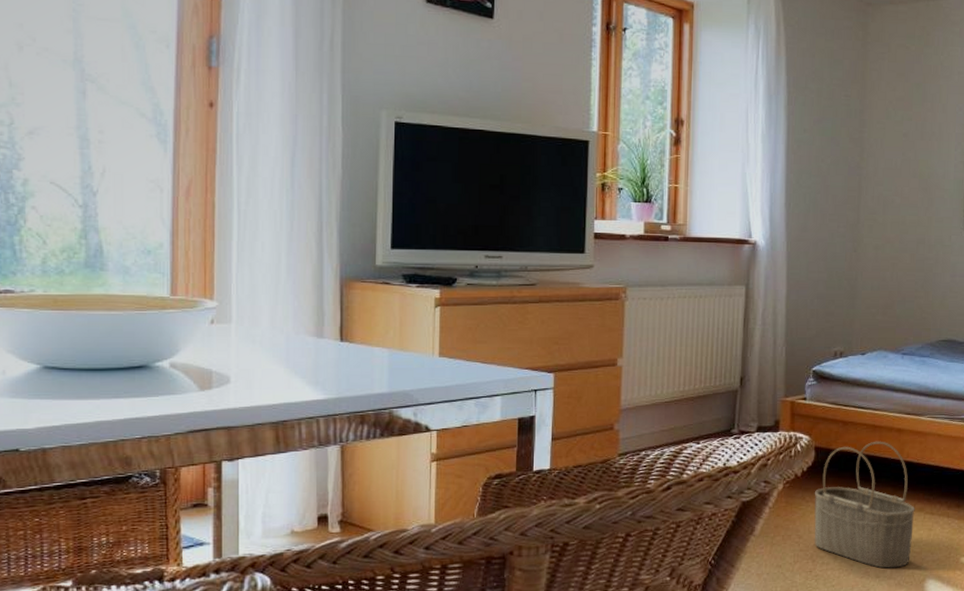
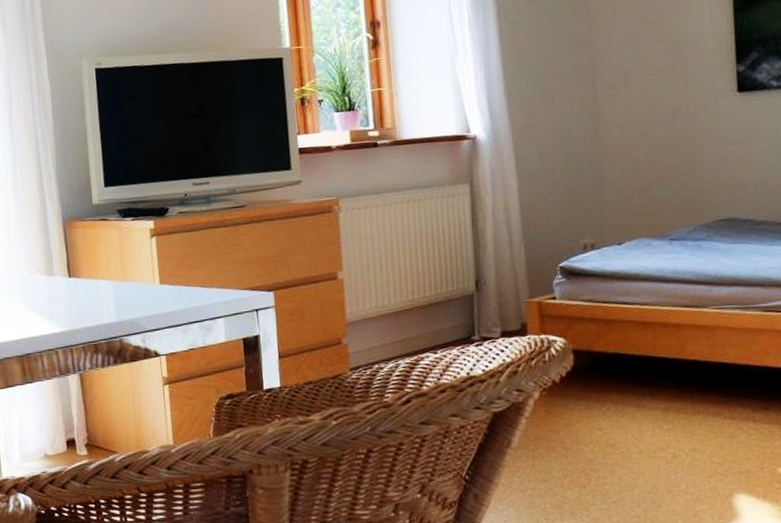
wicker basket: present [814,441,915,569] -> none [578,339,710,482]

